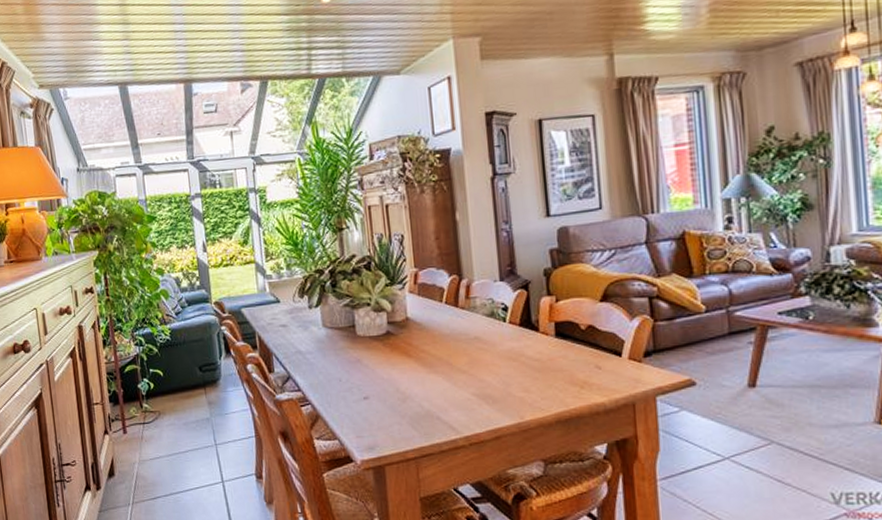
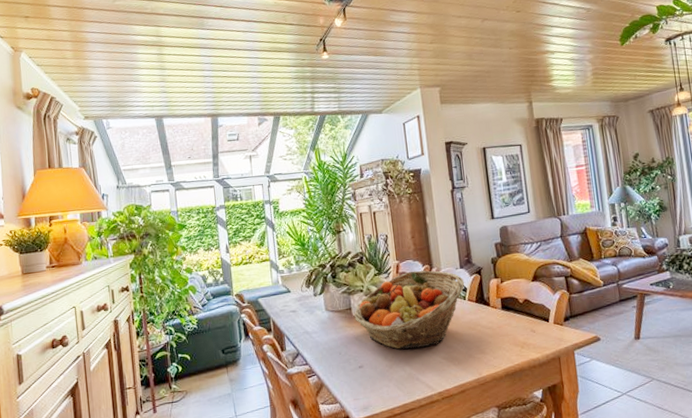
fruit basket: none [358,281,505,381] -> present [354,270,464,350]

